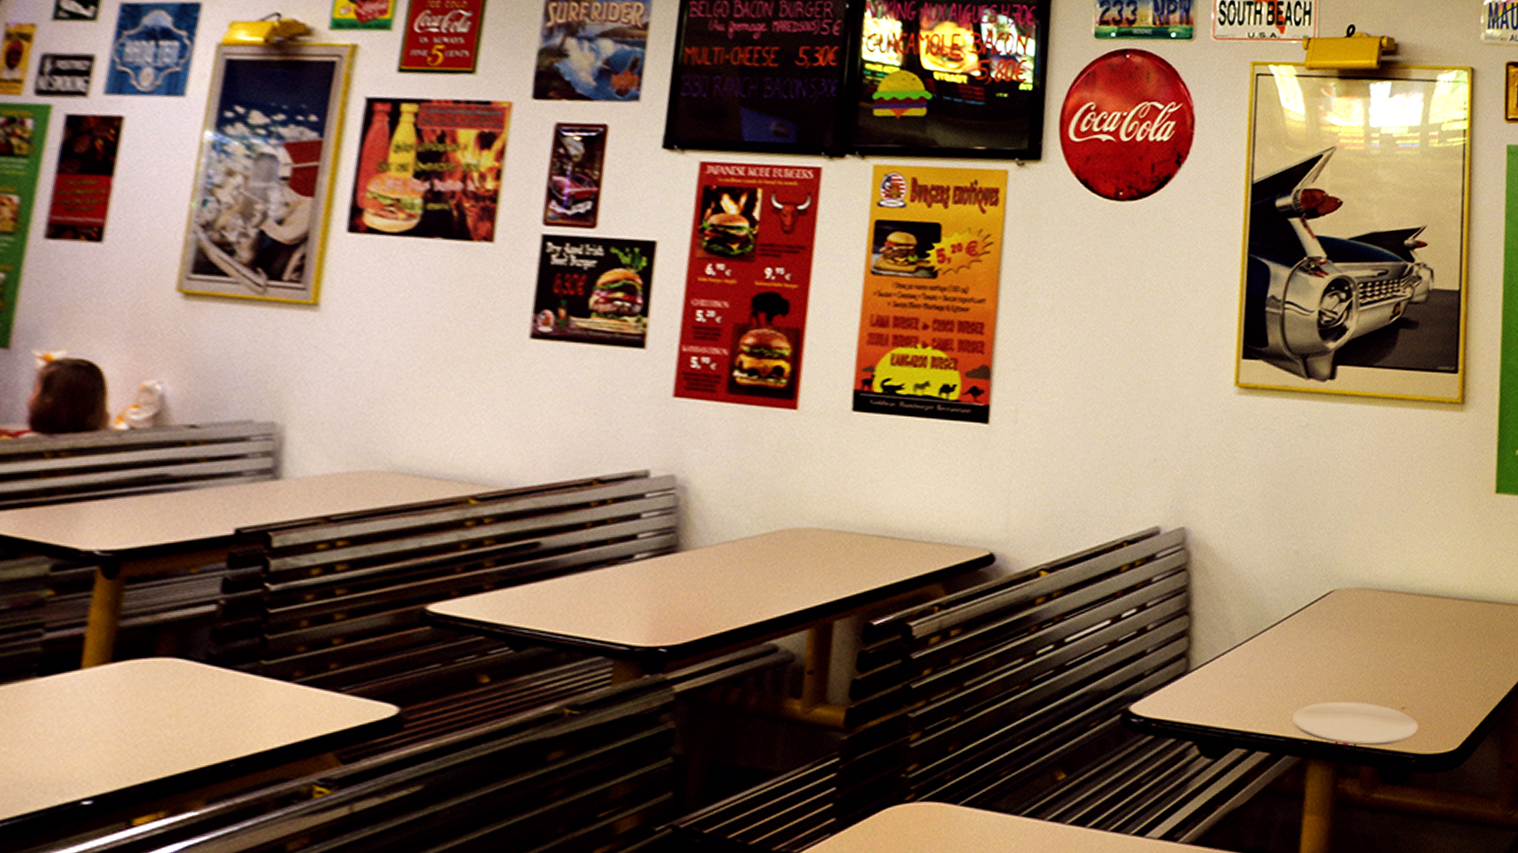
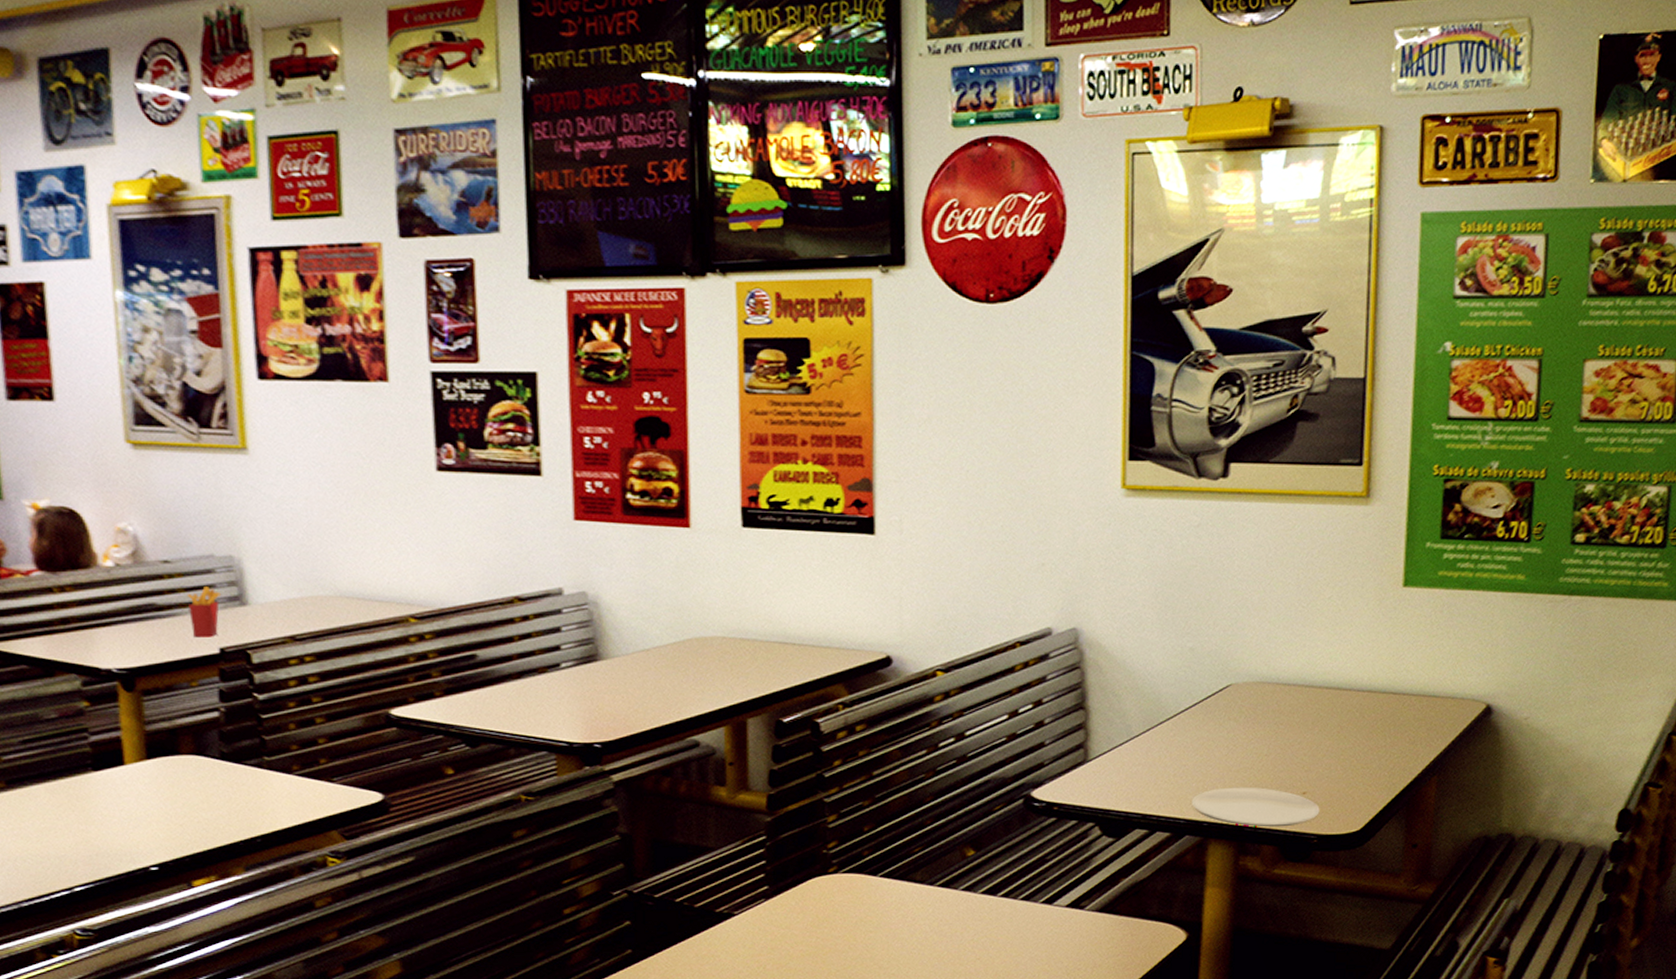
french fries: none [206,455,252,516] -> present [186,585,222,638]

